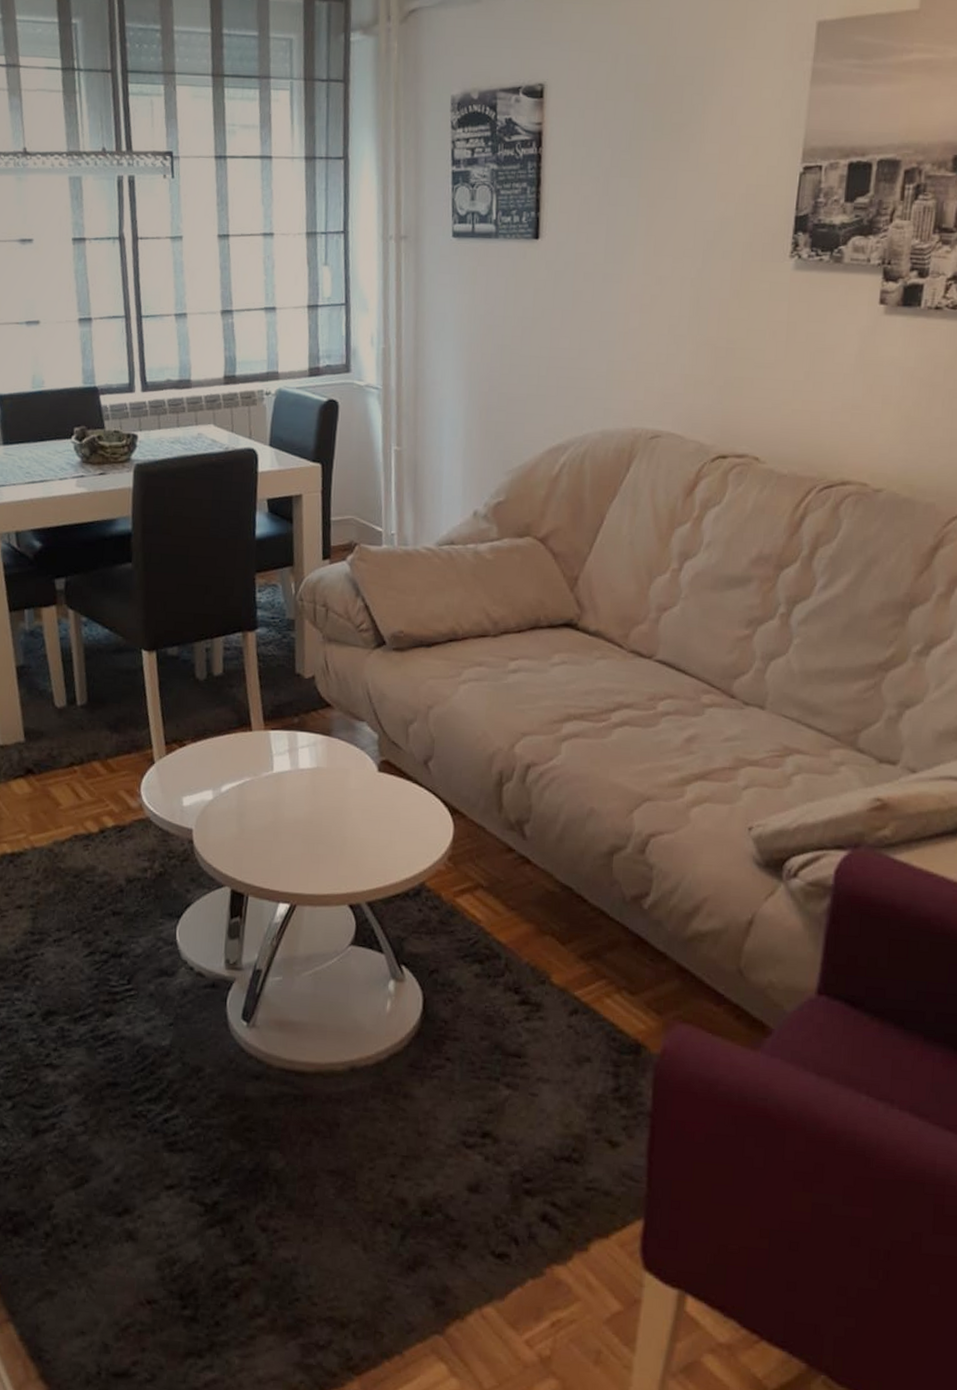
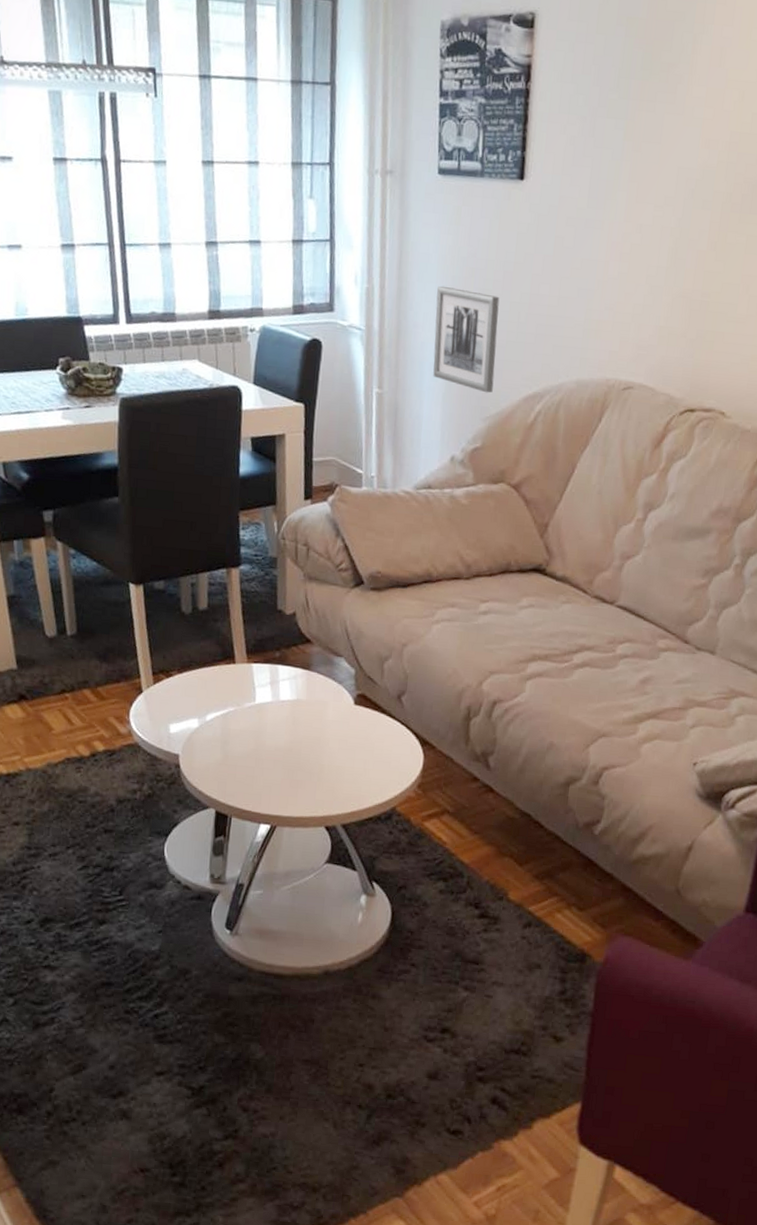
wall art: none [452,343,519,447] -> present [433,285,500,393]

